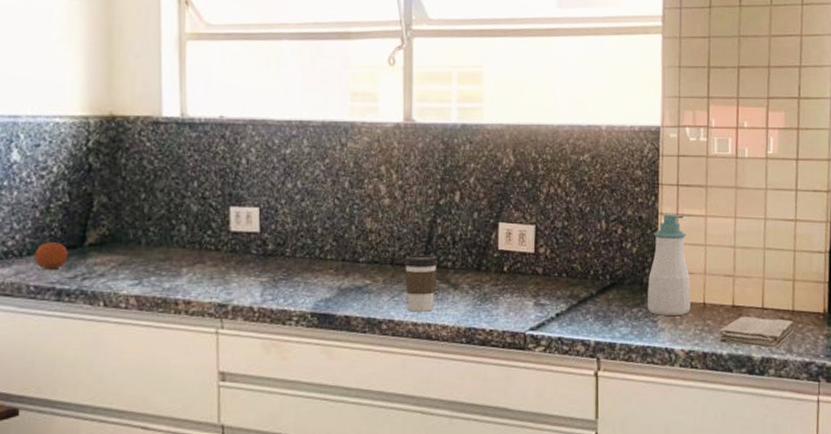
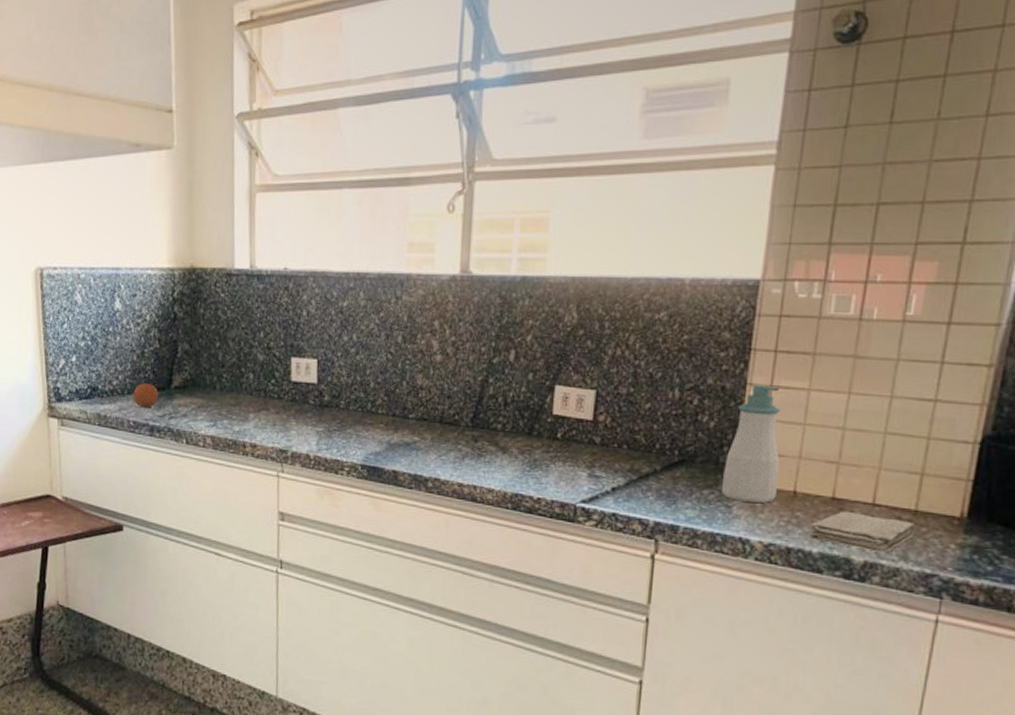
coffee cup: present [403,254,437,312] -> none [452,414,487,474]

